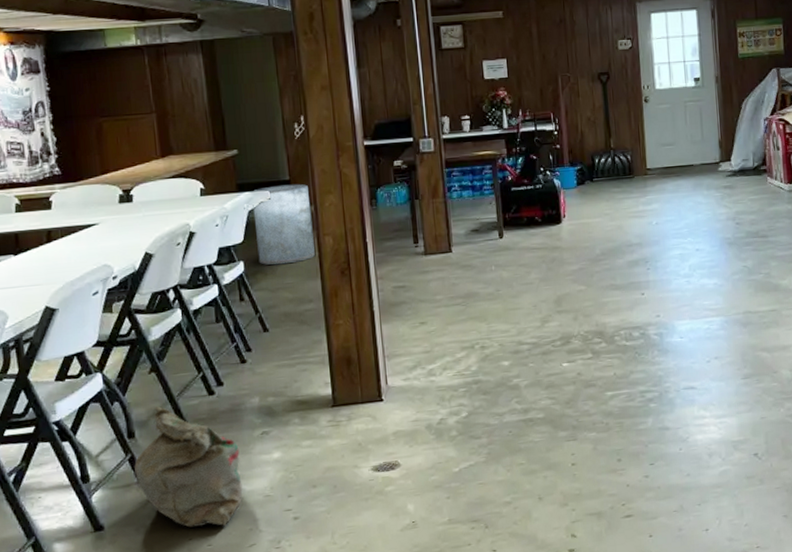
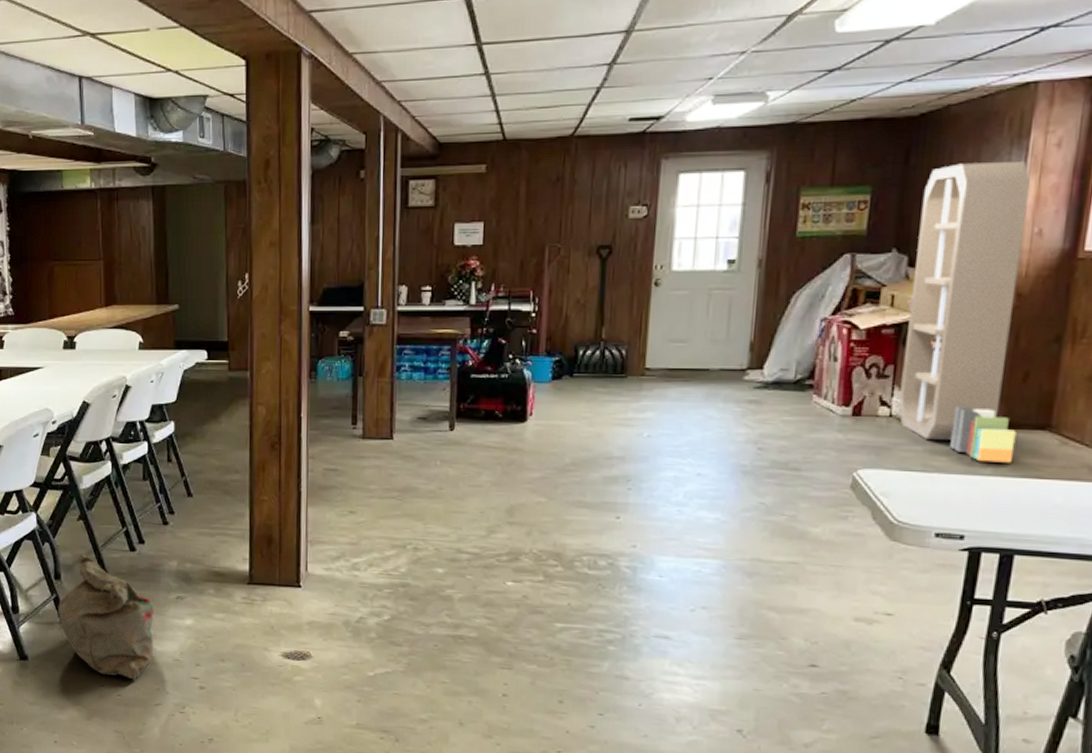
trash can: present [253,184,315,265] -> none [188,346,247,430]

